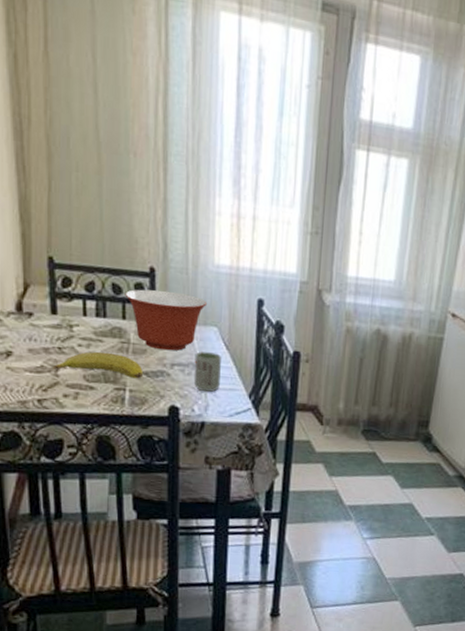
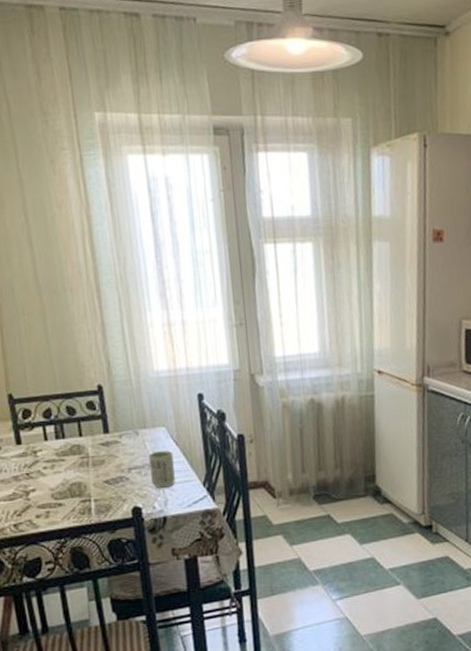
fruit: present [50,351,143,379] -> none [22,469,104,496]
mixing bowl: present [125,289,208,351] -> none [78,402,153,458]

